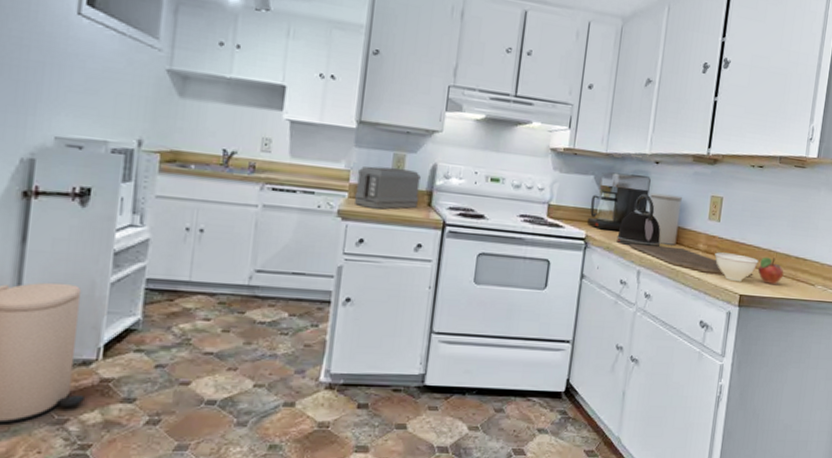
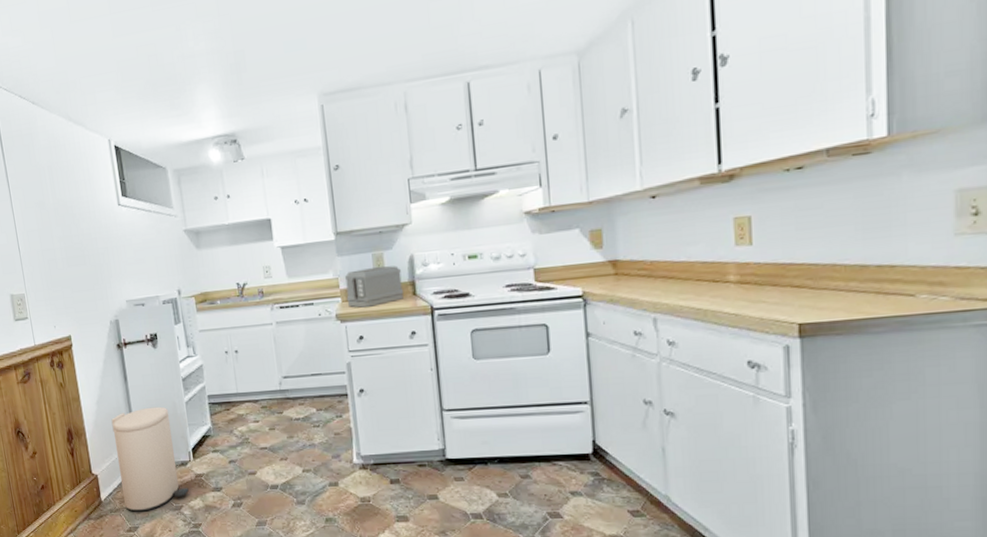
coffee maker: present [586,172,650,231] -> none [580,215,651,283]
kettle: present [616,193,661,248] -> none [620,233,677,295]
cutting board: present [629,244,753,277] -> none [637,284,814,307]
canister: present [648,192,682,245] -> none [652,227,697,285]
bowl: present [714,252,759,282] -> none [753,277,819,311]
fruit: present [757,257,784,284] -> none [819,272,862,305]

